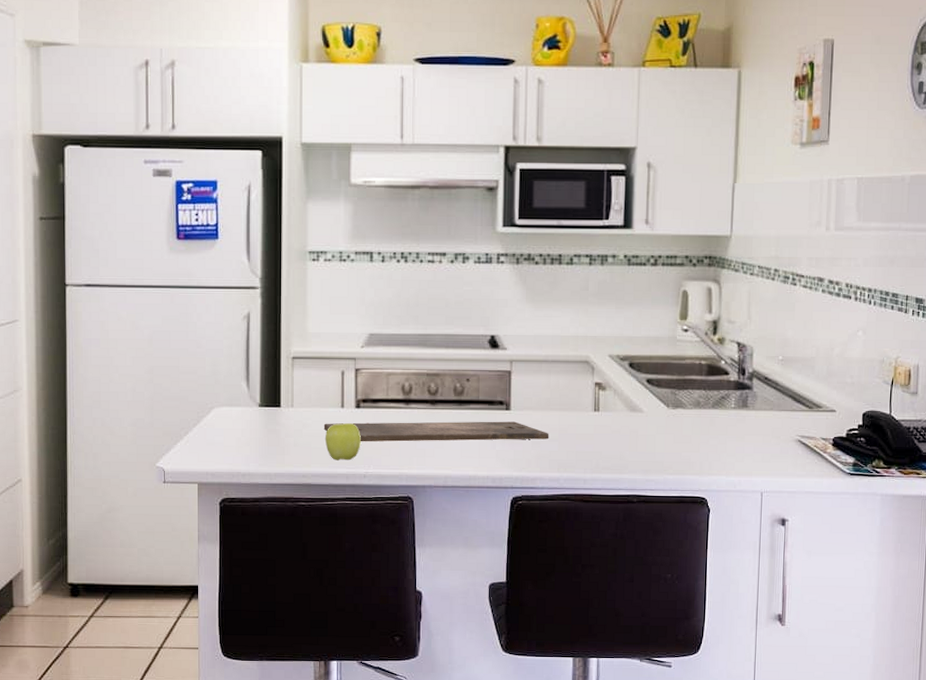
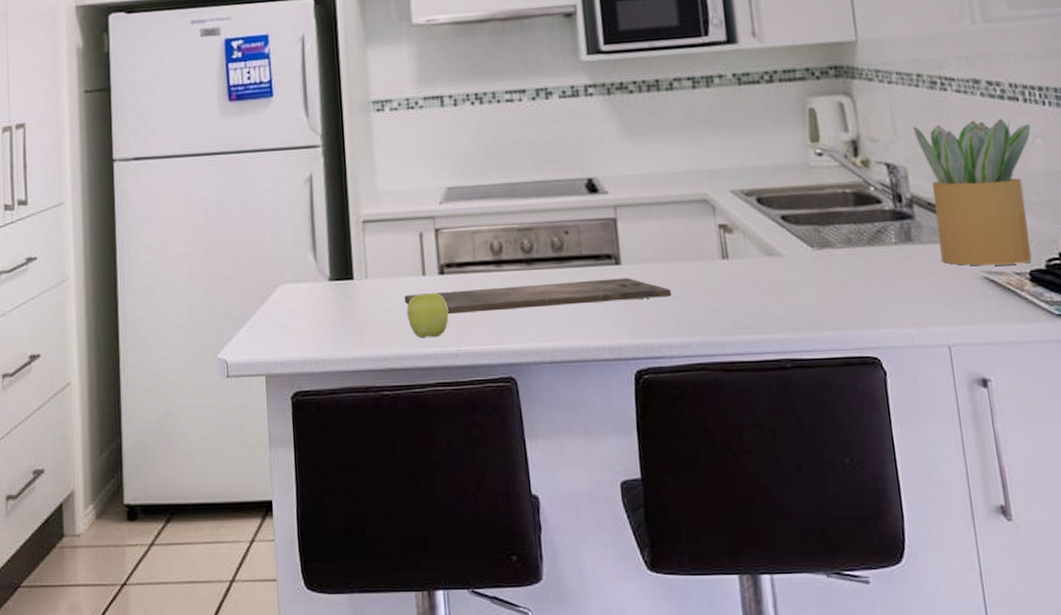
potted plant: none [764,312,857,432] -> present [913,119,1032,266]

